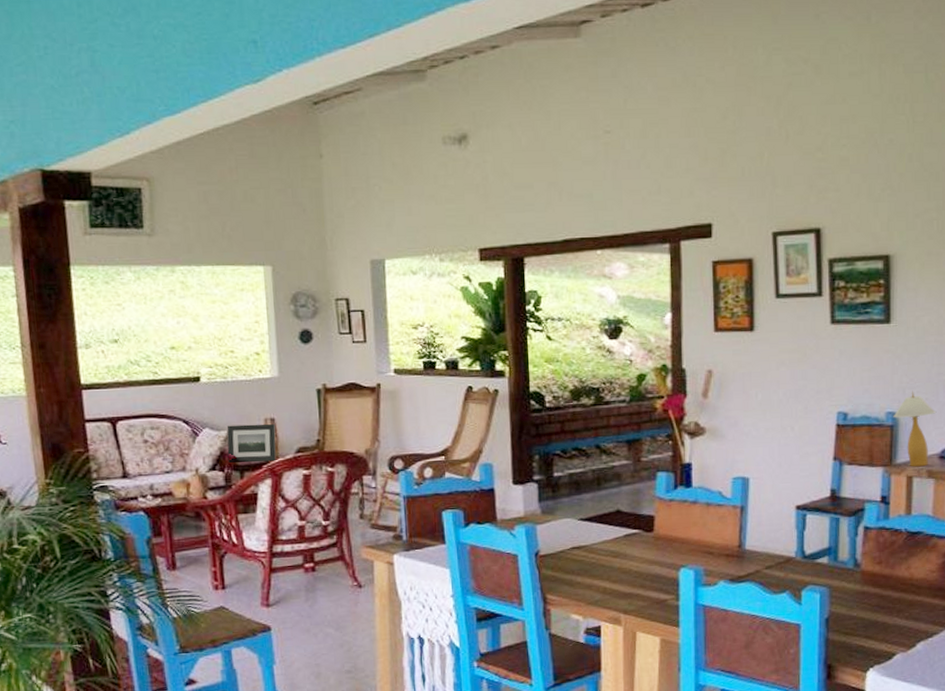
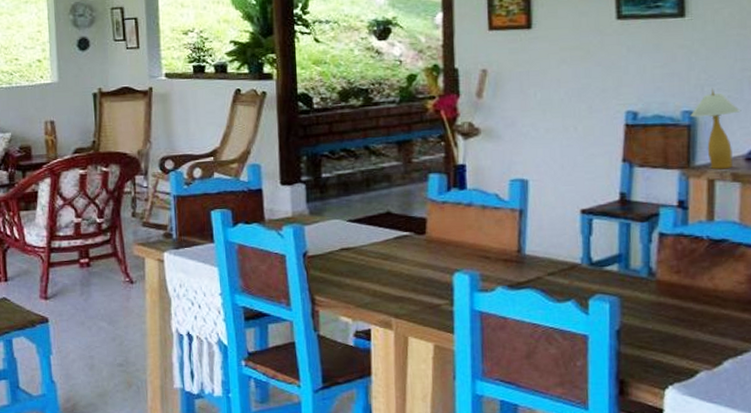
picture frame: present [226,423,277,464] -> none [11,126,56,163]

